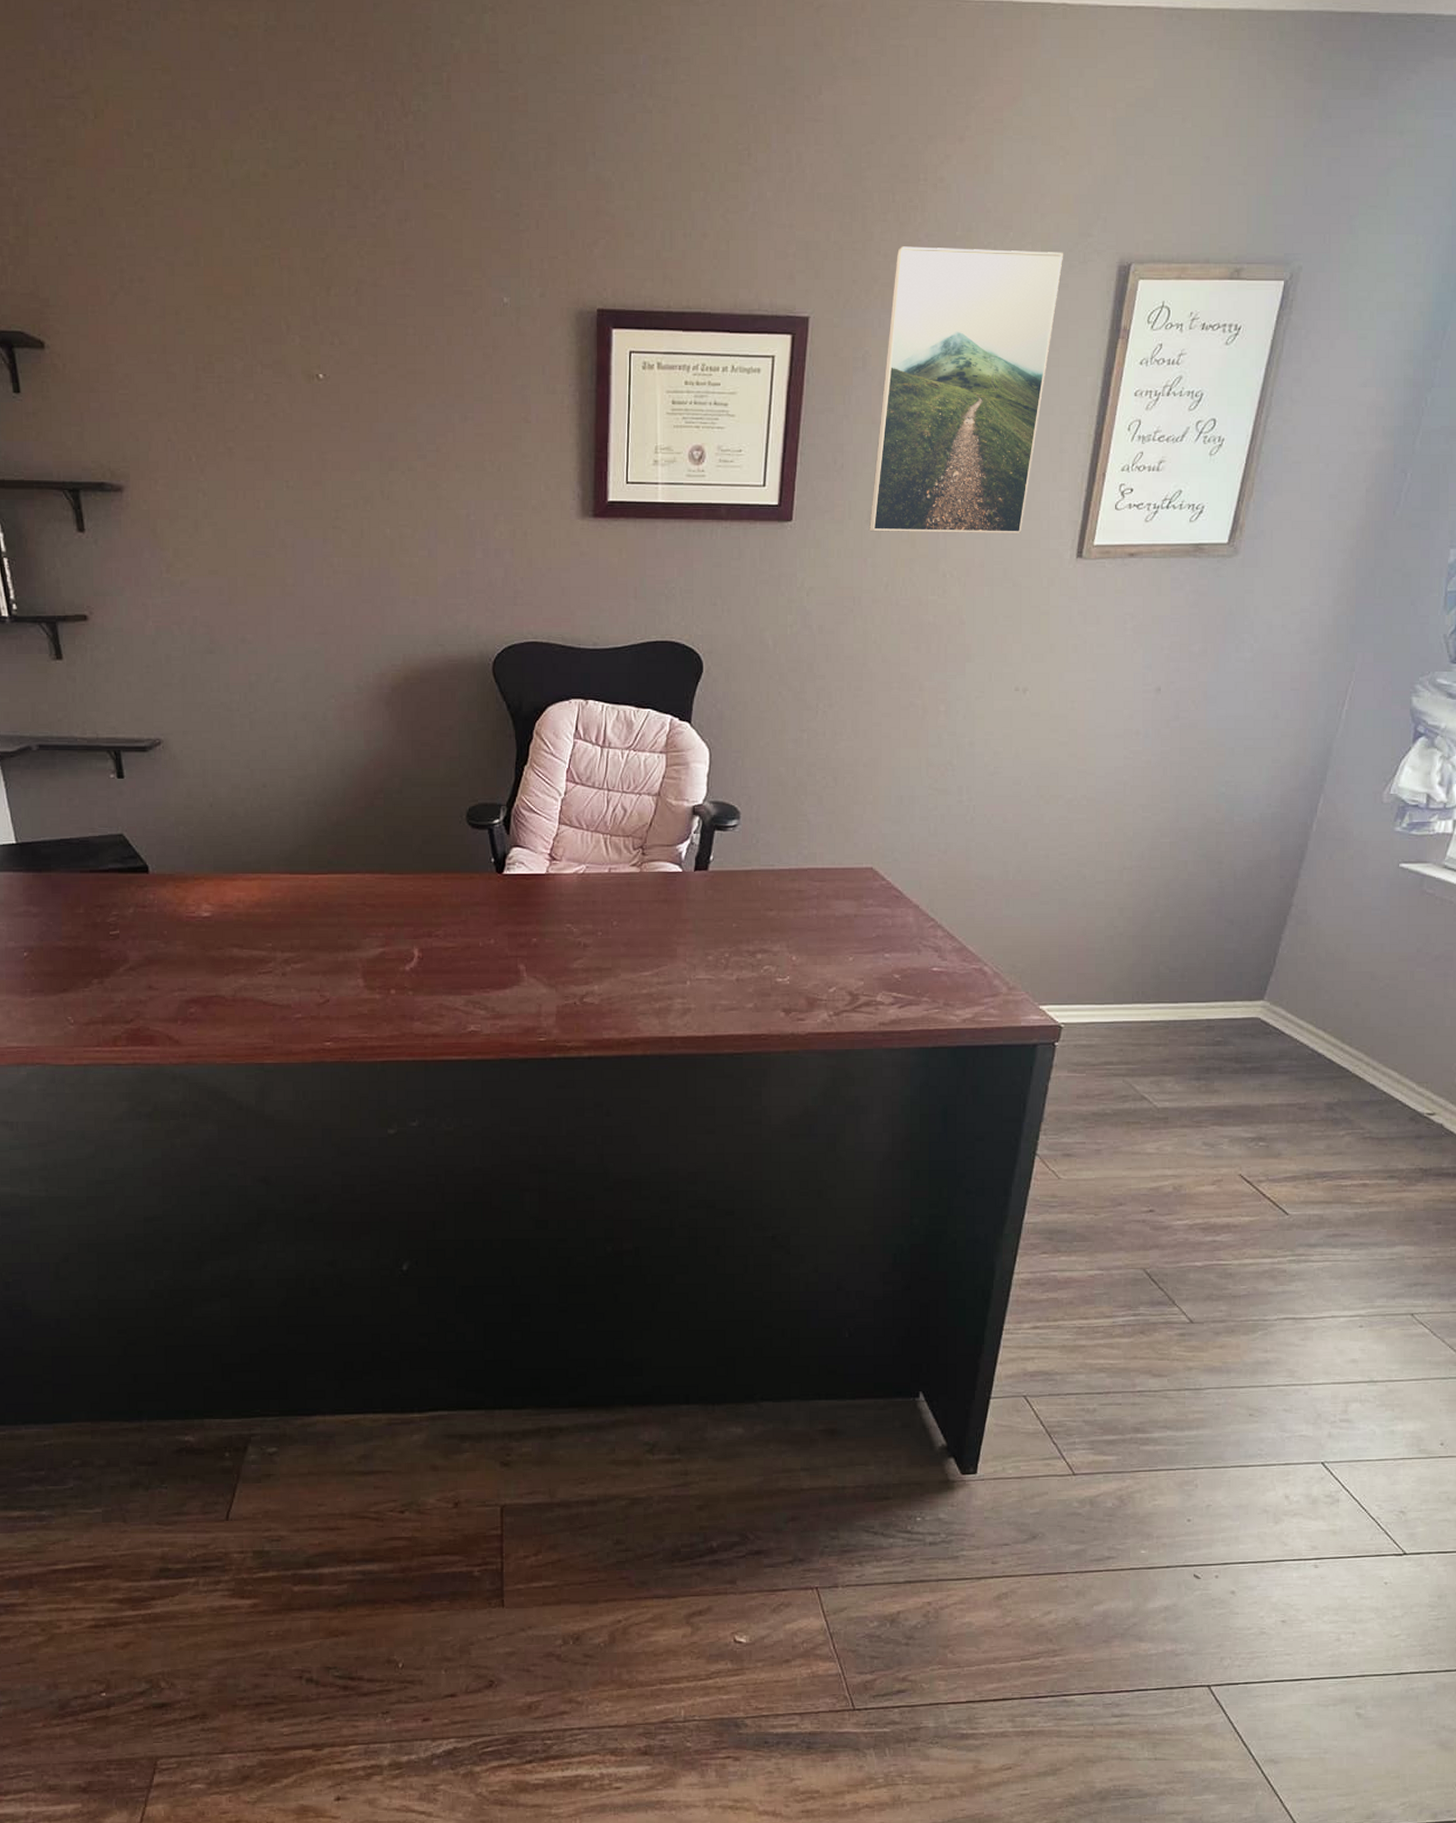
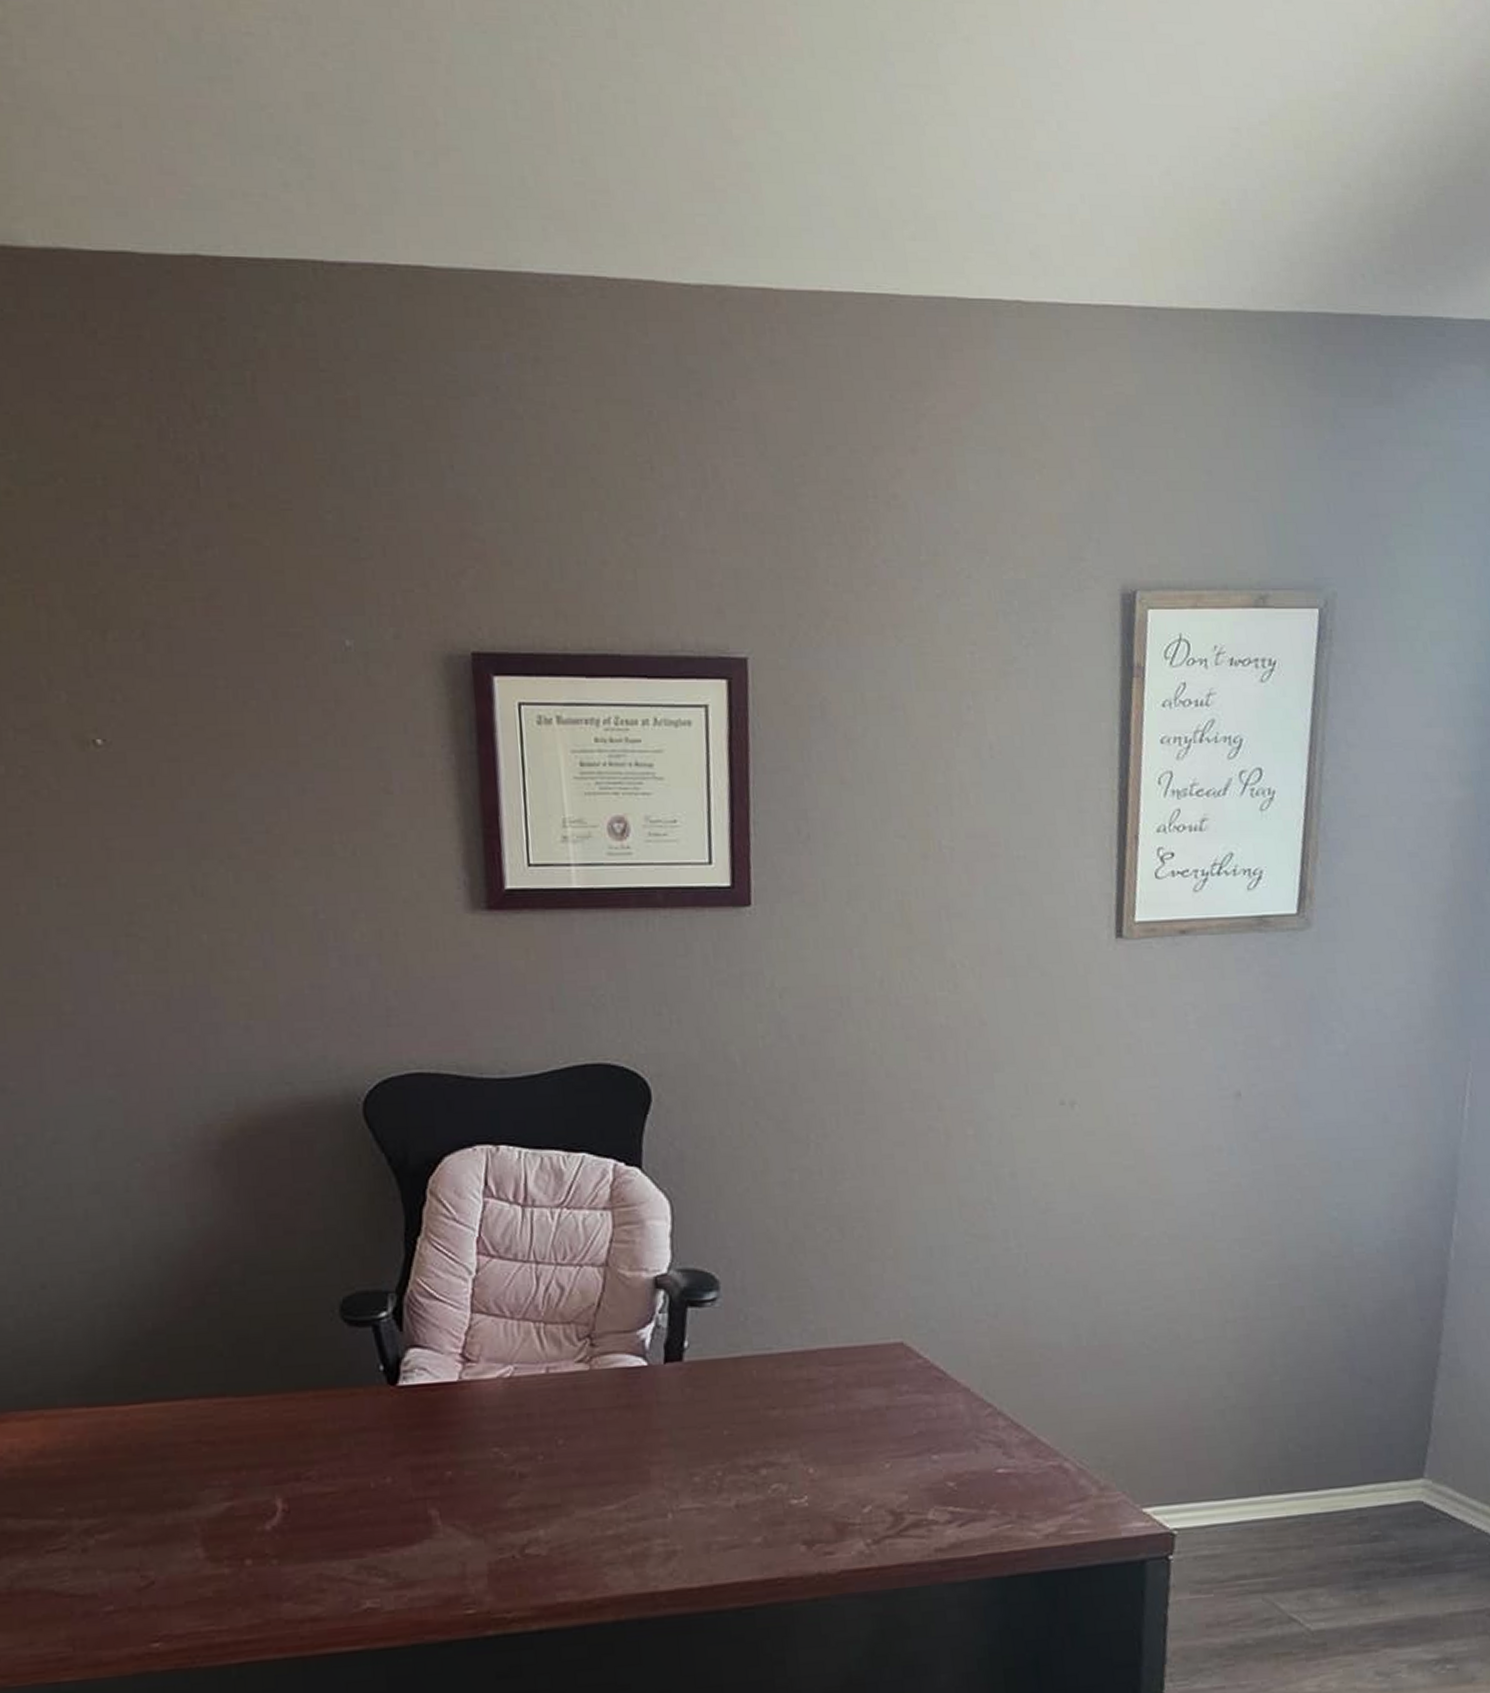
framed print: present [868,246,1063,534] -> none [849,573,1054,916]

